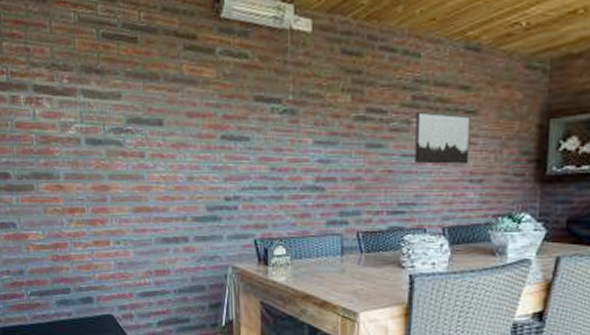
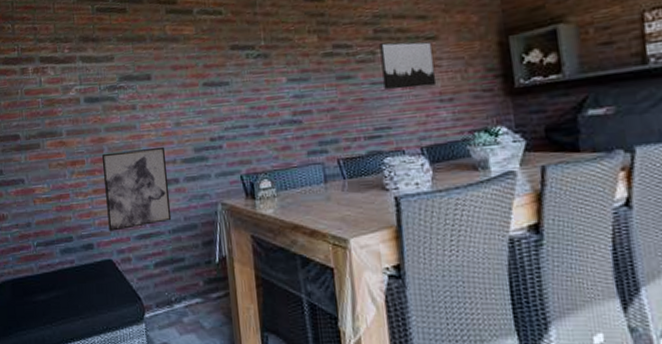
wall art: none [104,201,178,286] -> present [101,146,172,231]

